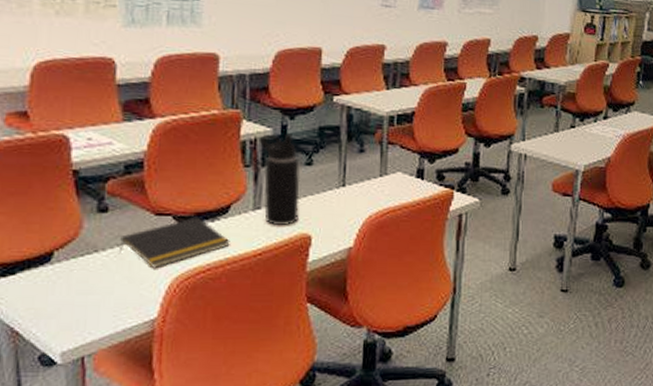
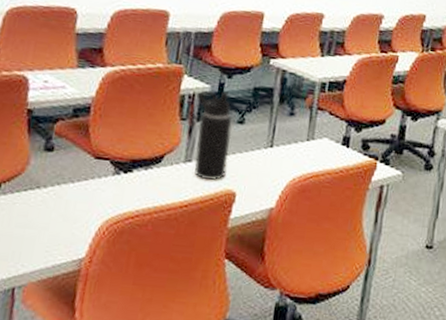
notepad: present [120,217,230,268] -> none [59,163,160,209]

